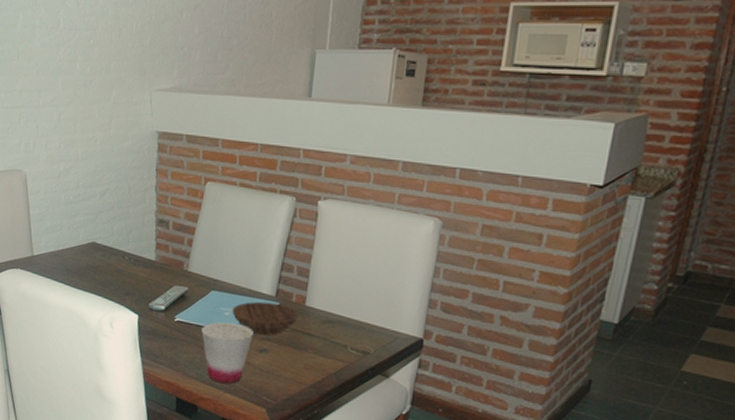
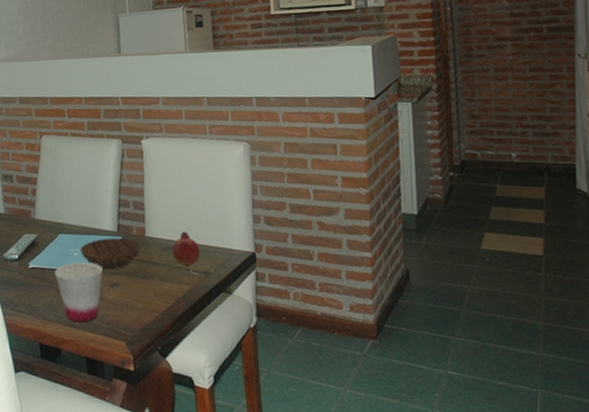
fruit: none [332,306,363,343] -> present [172,231,200,267]

